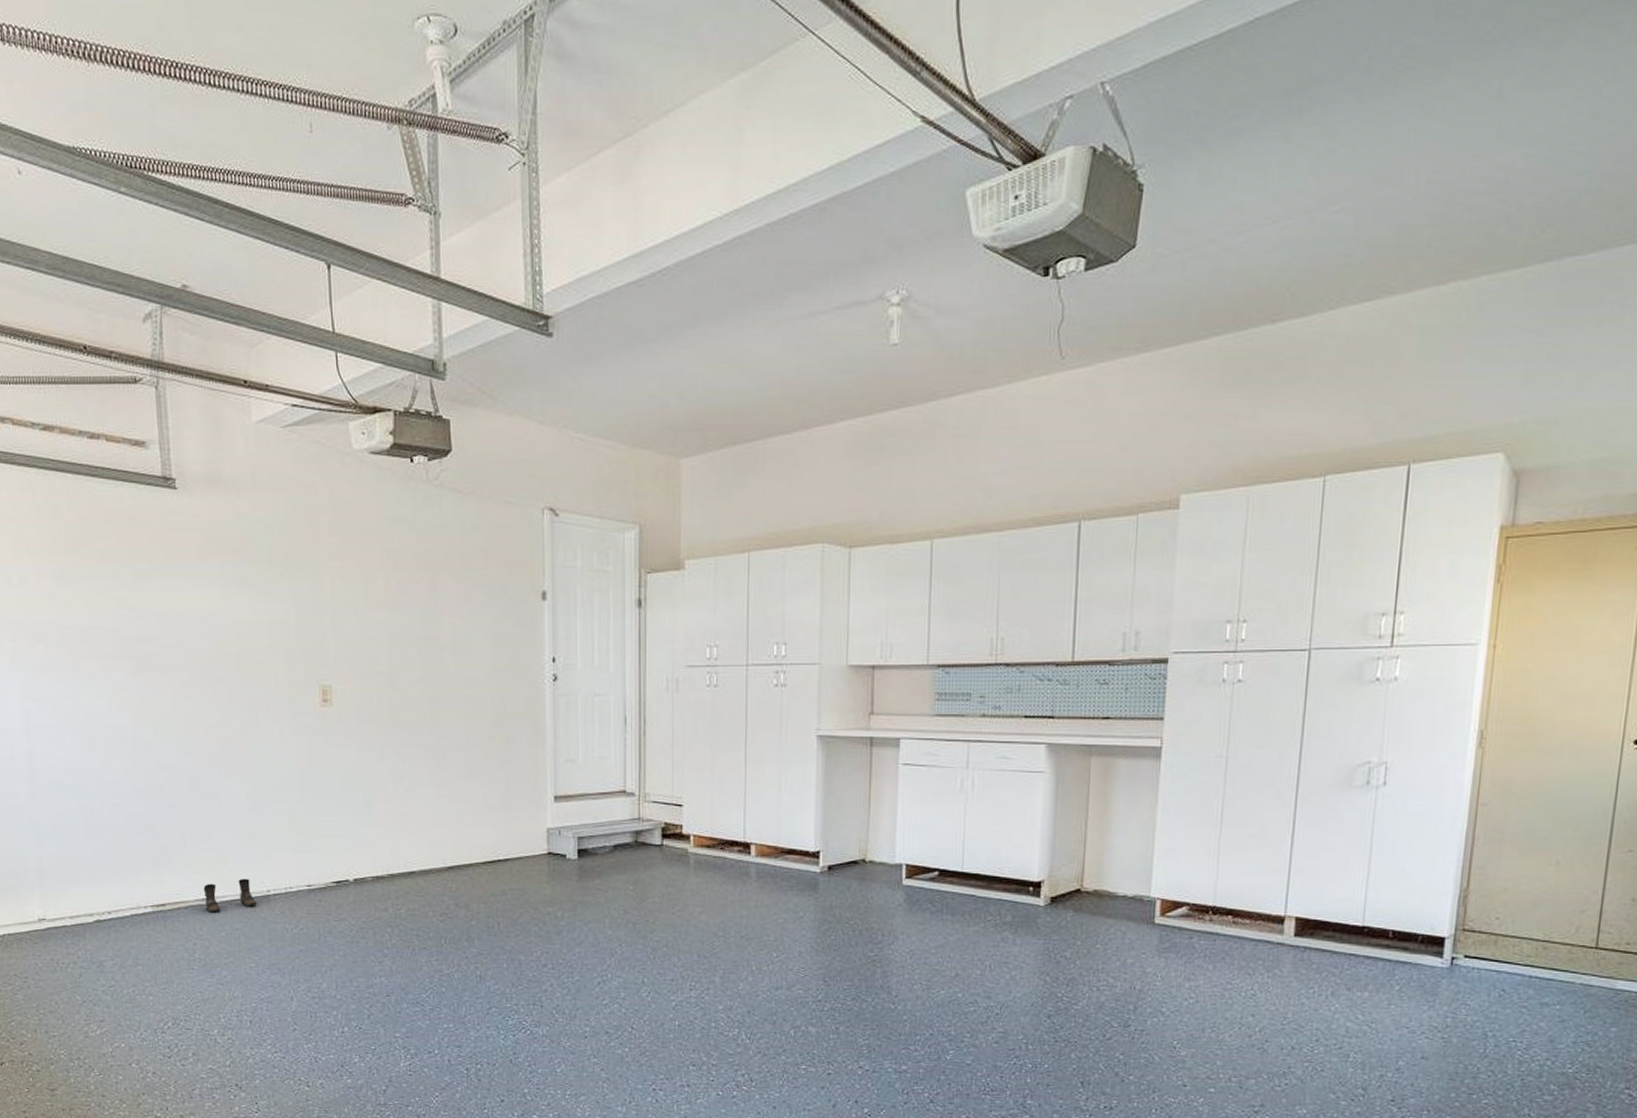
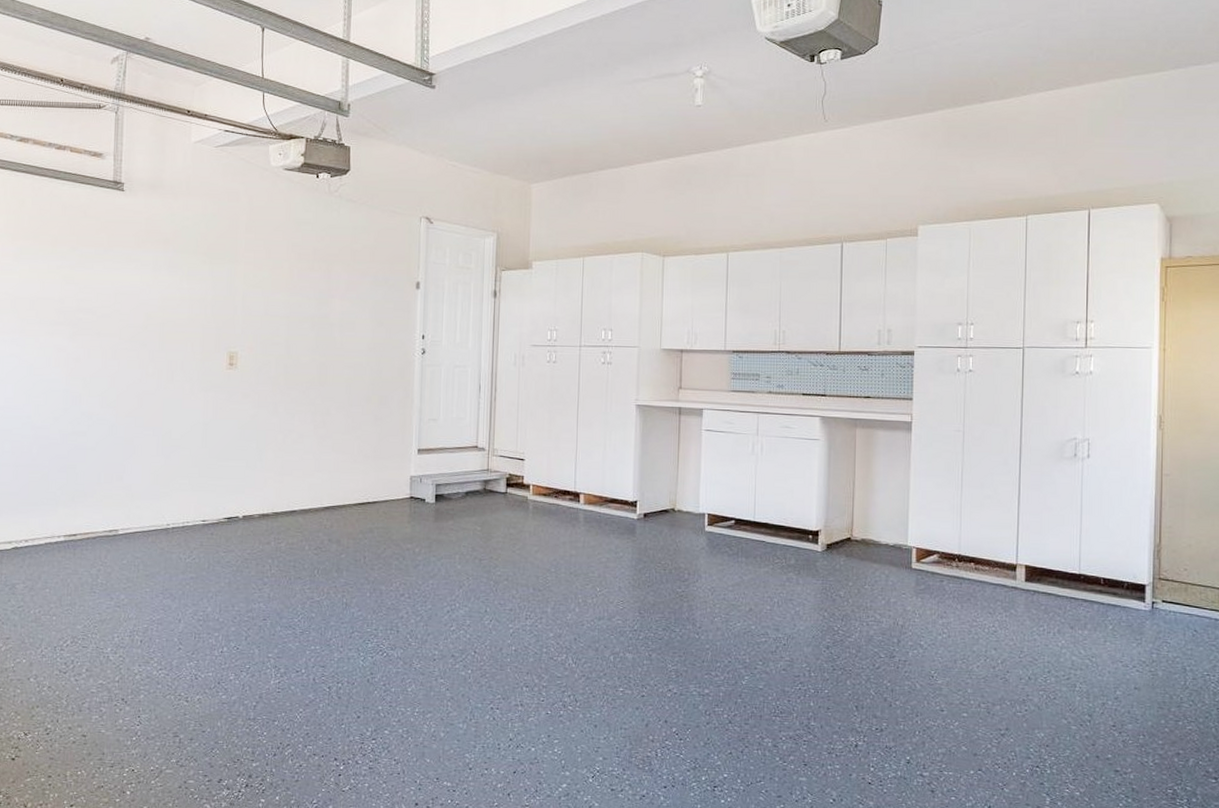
boots: present [203,878,257,913] -> none [111,513,157,543]

